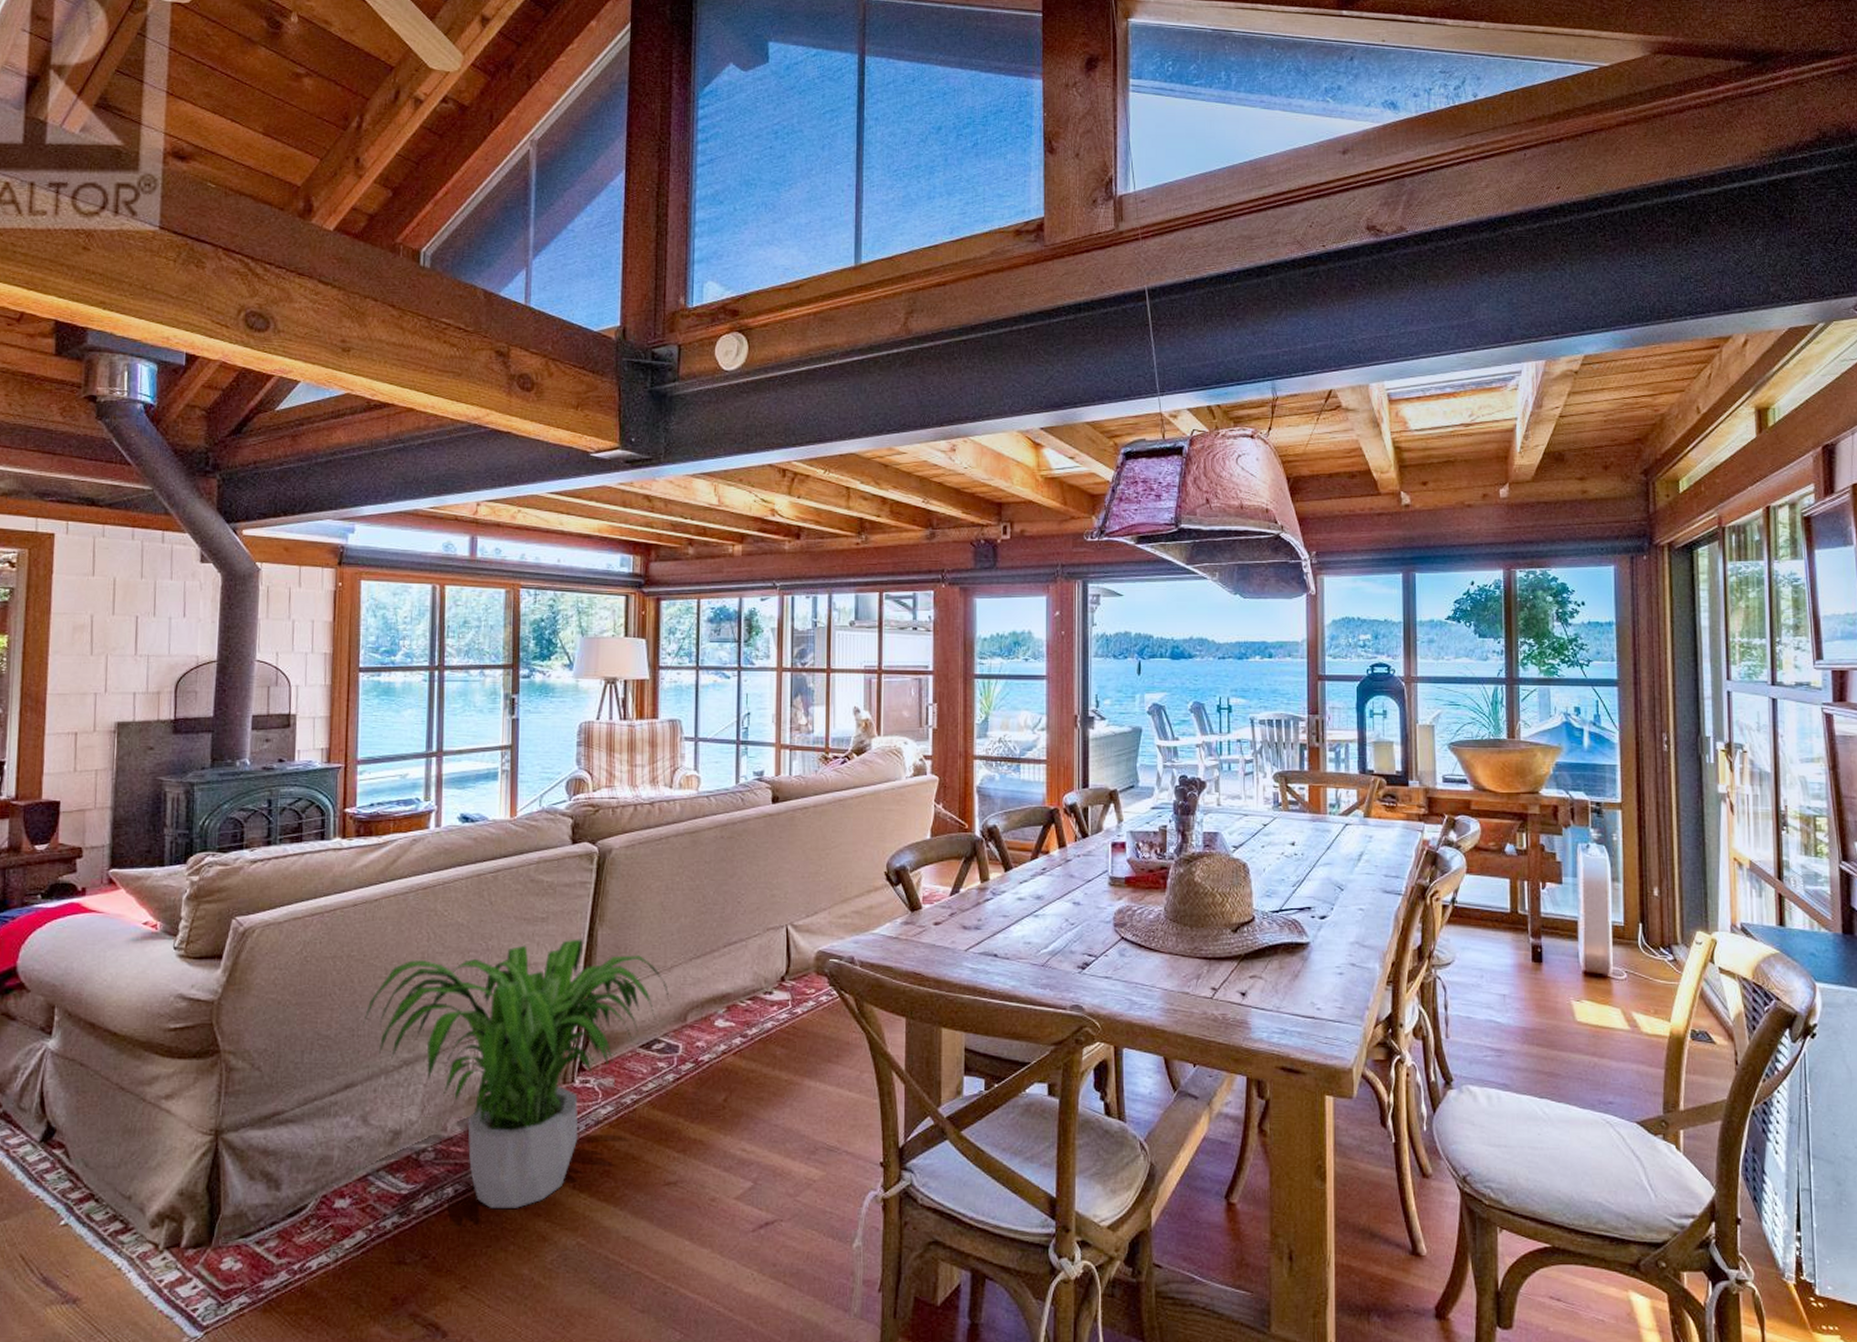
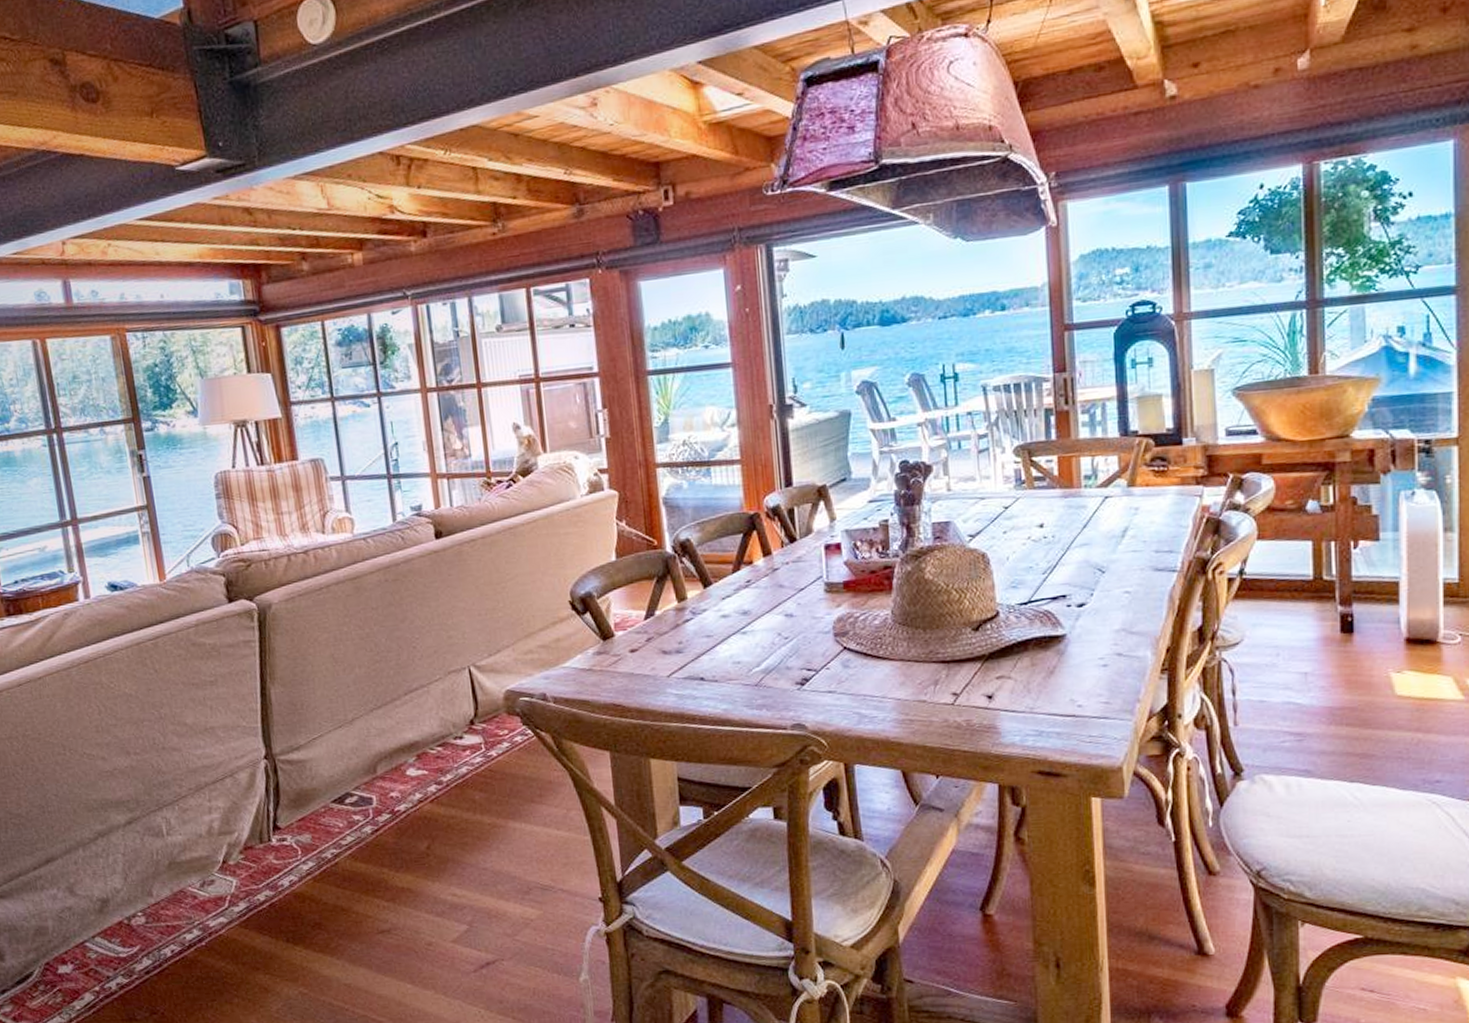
potted plant: present [363,939,670,1208] -> none [51,699,356,965]

